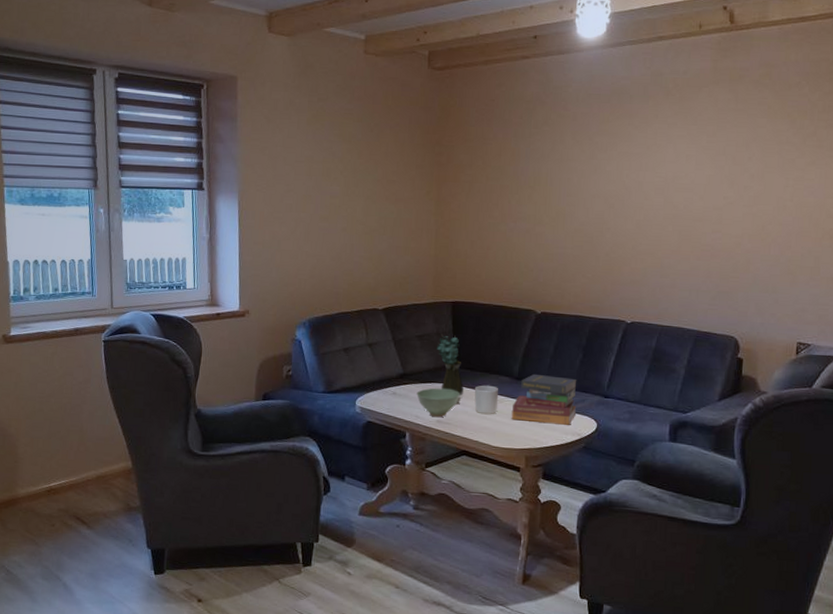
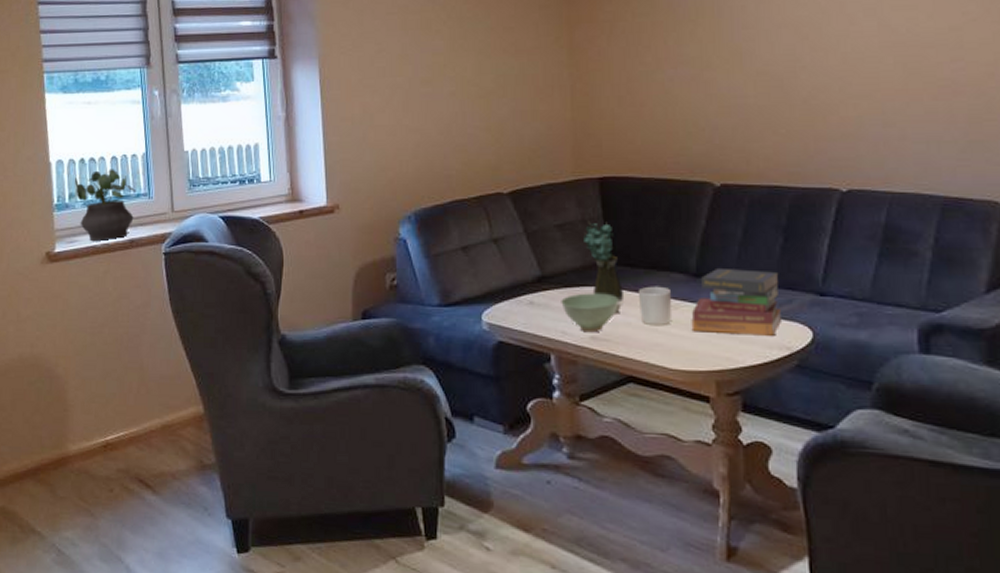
potted plant: none [29,270,82,329] -> present [75,169,136,242]

